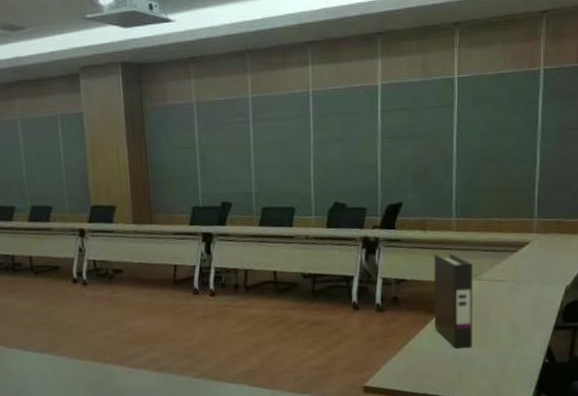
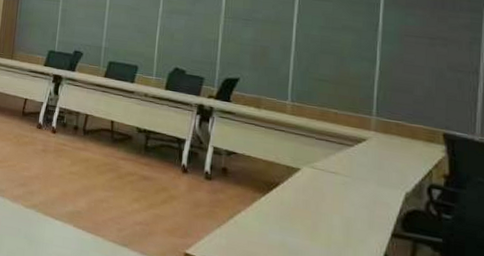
binder: present [433,253,474,348] -> none [262,133,306,237]

